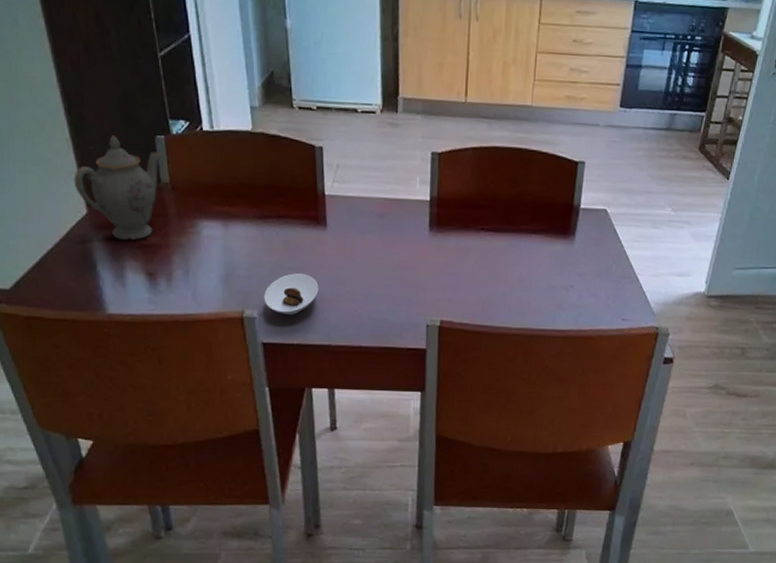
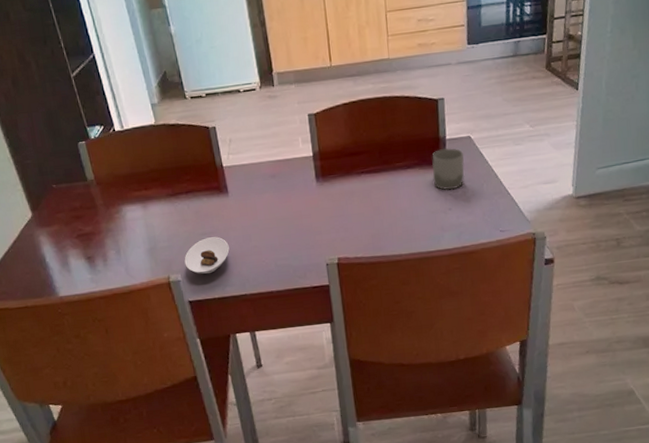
teapot: present [73,135,162,241] -> none [18,148,86,234]
cup: none [558,217,597,266] -> present [431,148,464,190]

